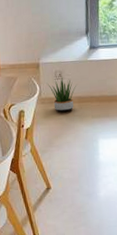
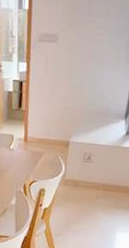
potted plant: present [46,77,76,112] -> none [73,160,104,198]

